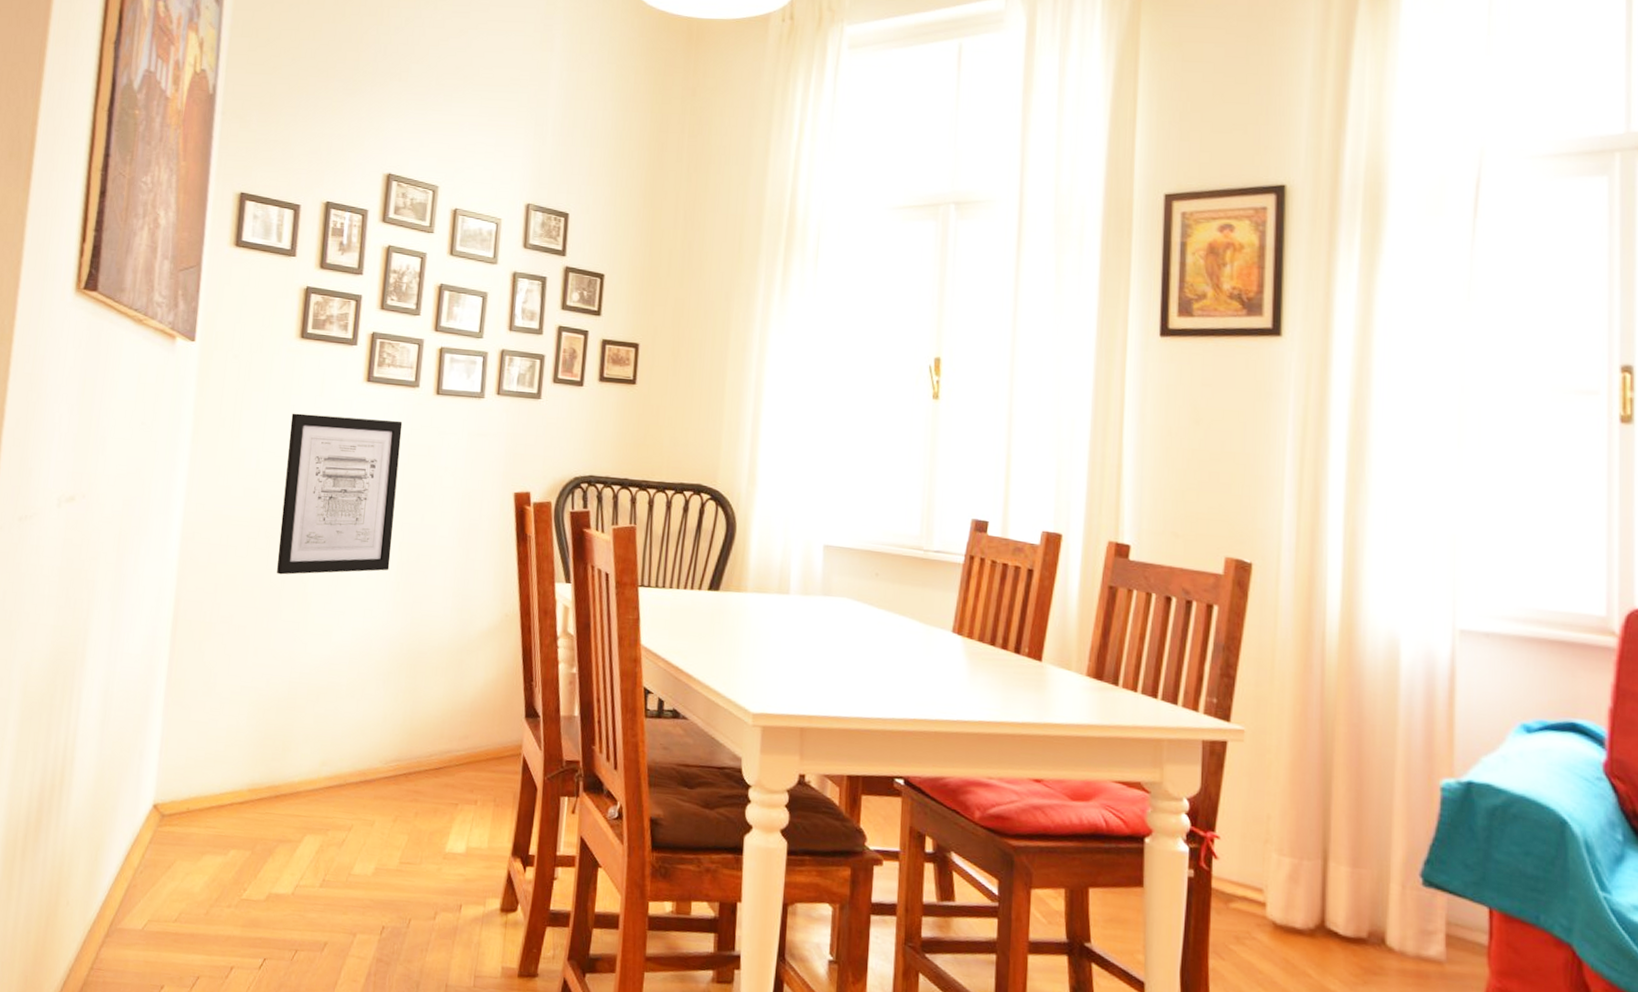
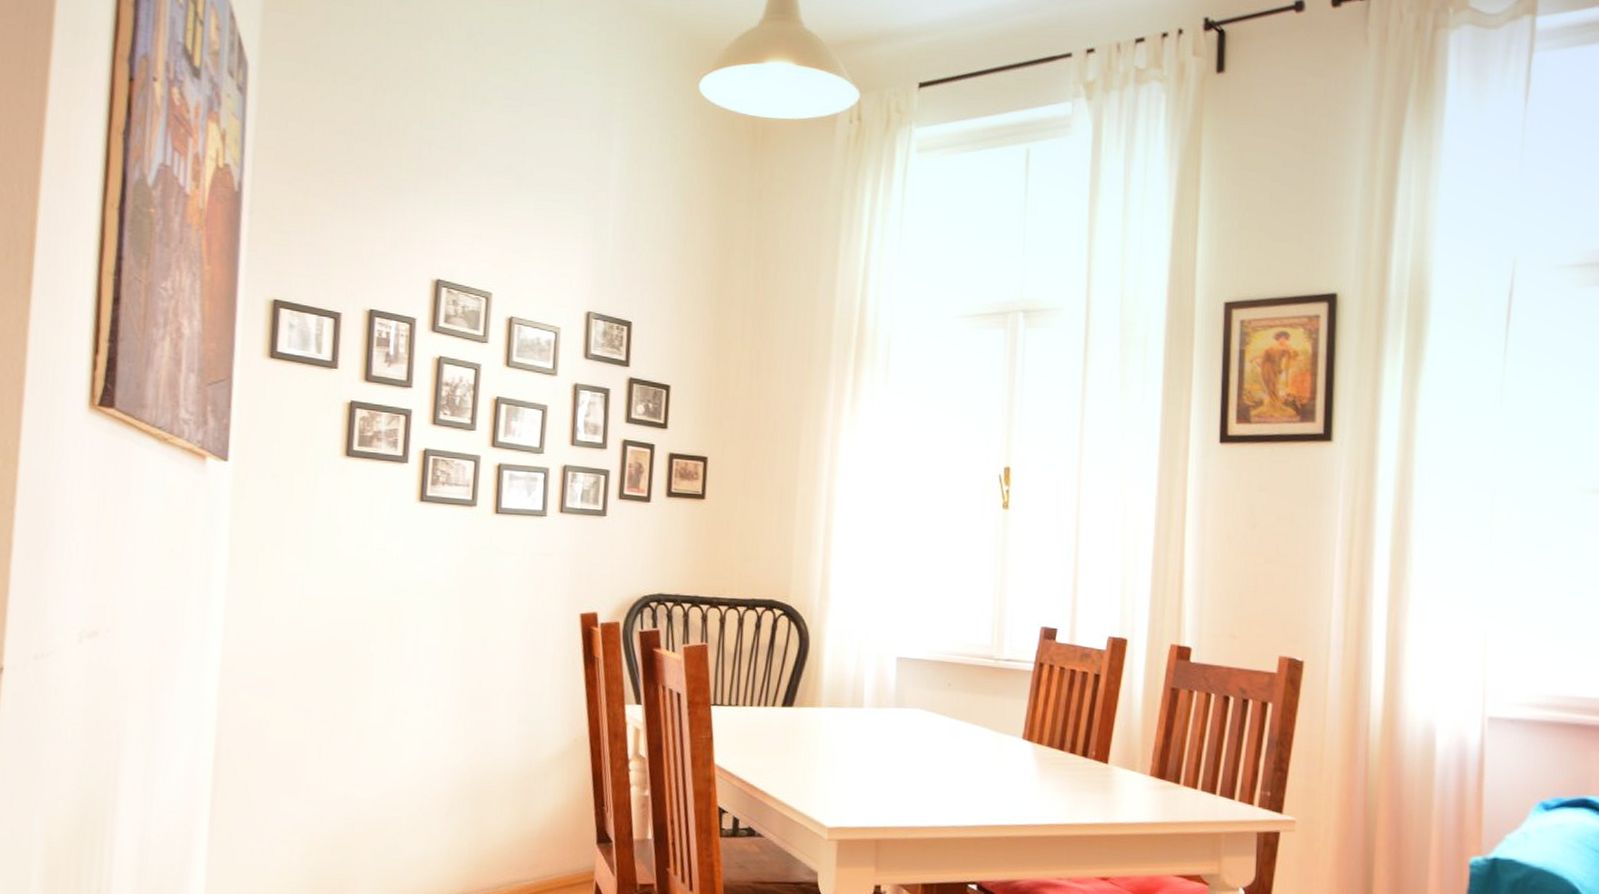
wall art: present [277,413,403,575] -> none [327,536,460,707]

